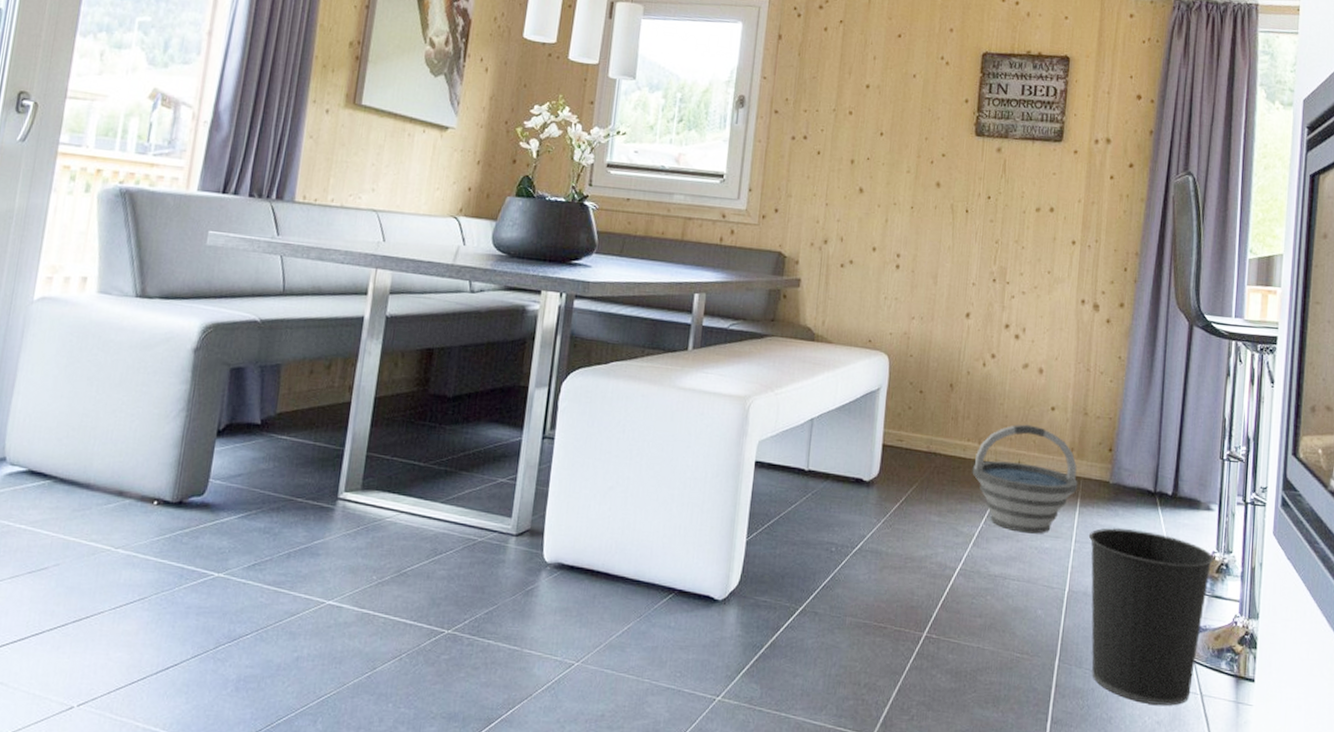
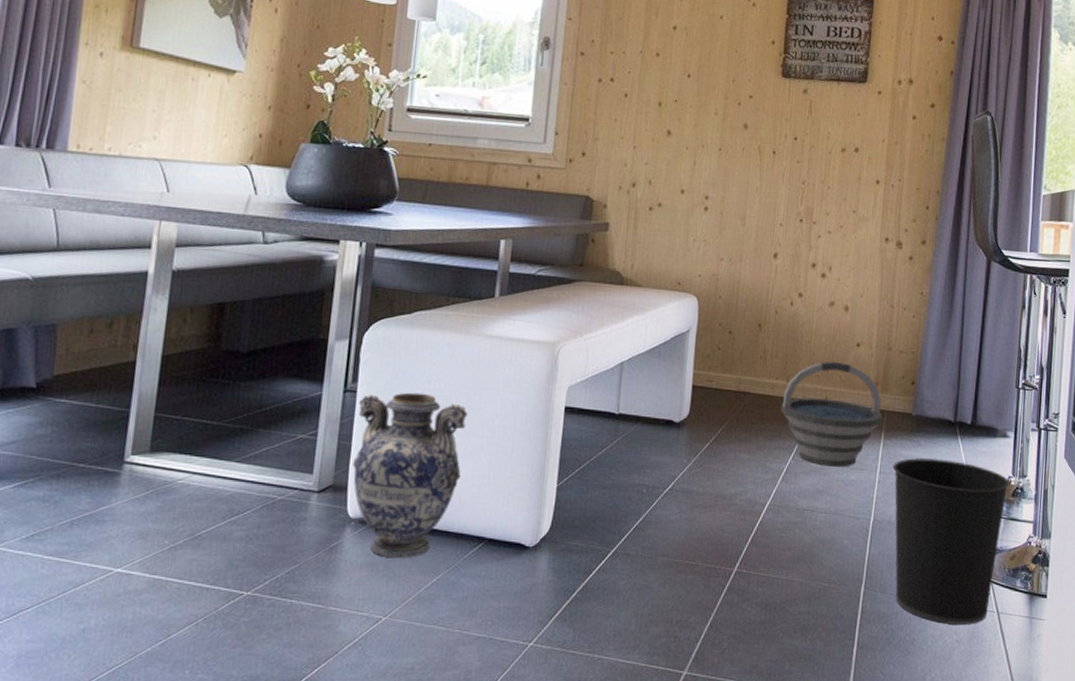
vase: none [549,441,660,606] -> present [353,392,468,559]

